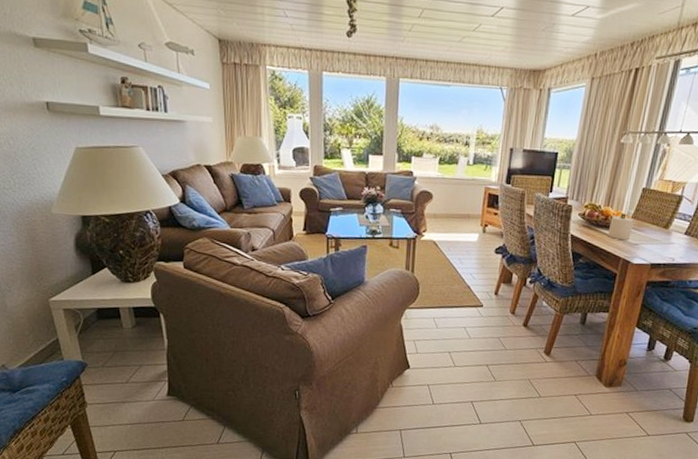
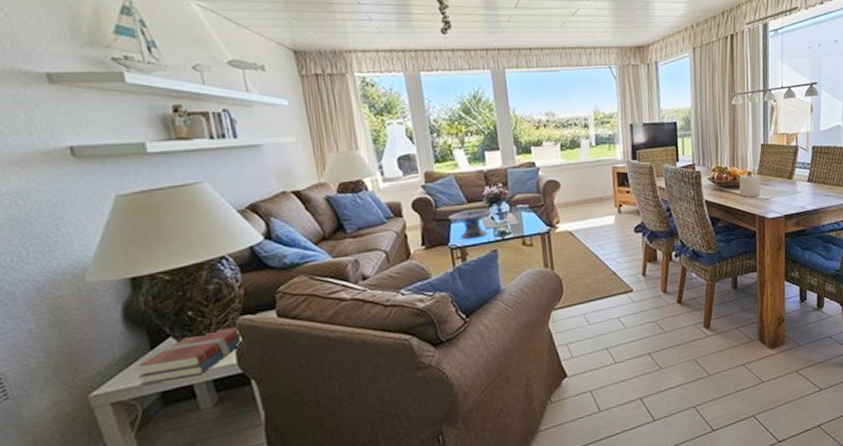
books: none [83,268,156,302] -> present [138,326,240,385]
decorative bowl: none [329,206,368,233] -> present [448,208,493,240]

